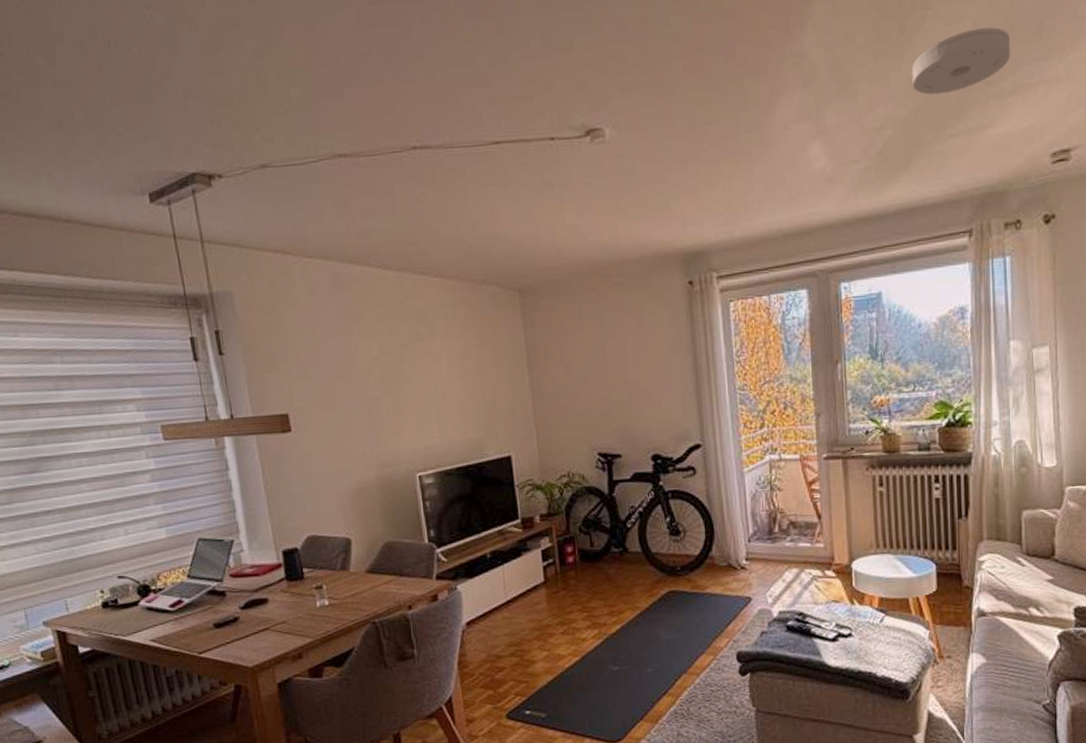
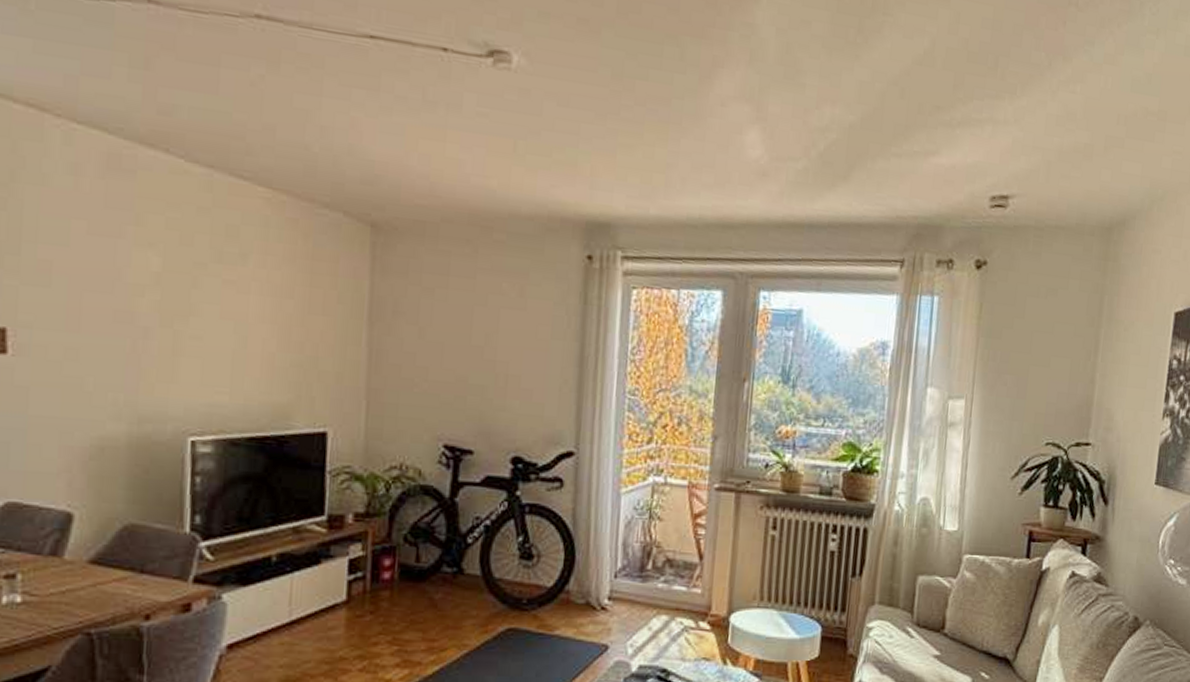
smoke detector: present [912,27,1011,95] -> none [863,48,966,109]

